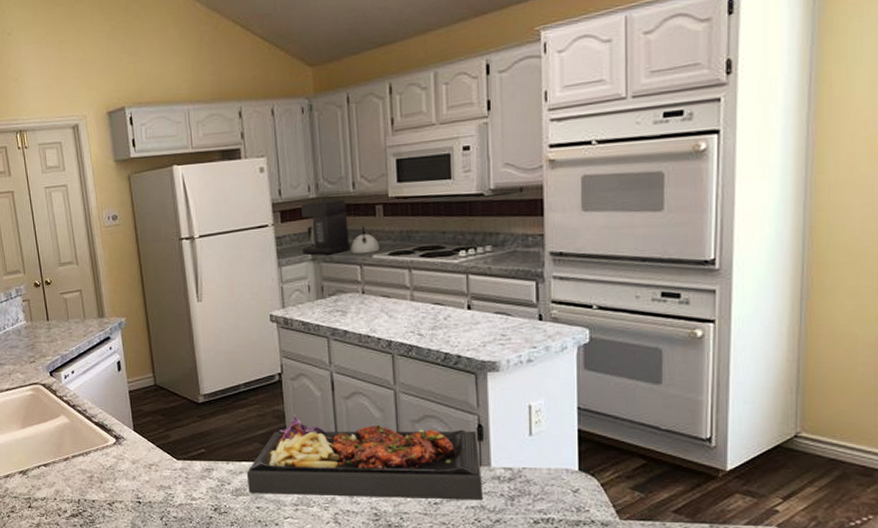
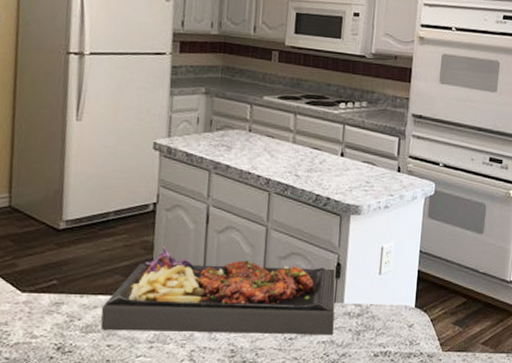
coffee maker: present [301,199,351,255] -> none [196,38,246,91]
kettle: present [351,225,381,254] -> none [243,67,272,94]

